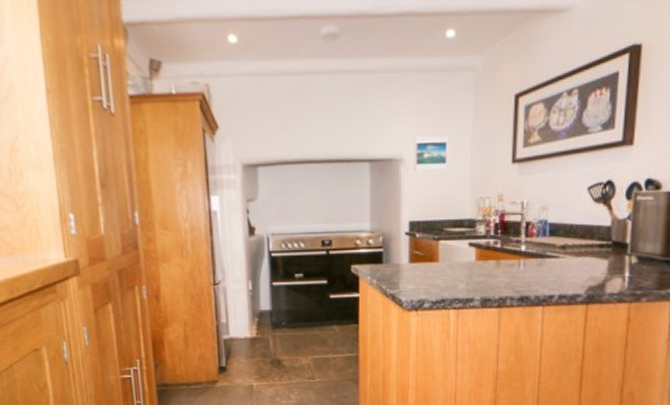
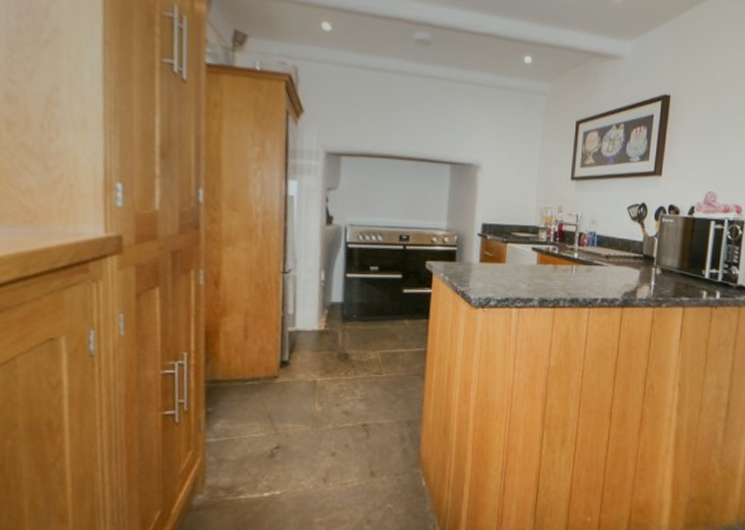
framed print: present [413,136,448,171] -> none [489,146,520,179]

